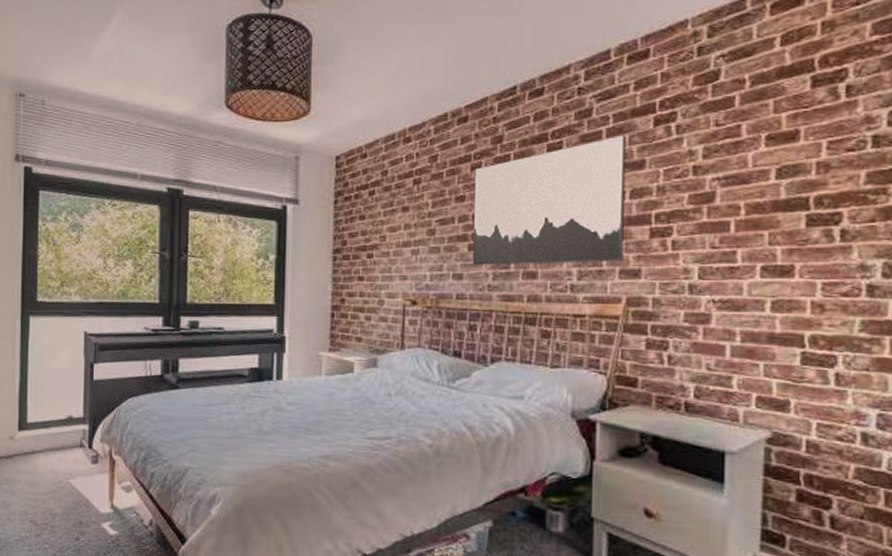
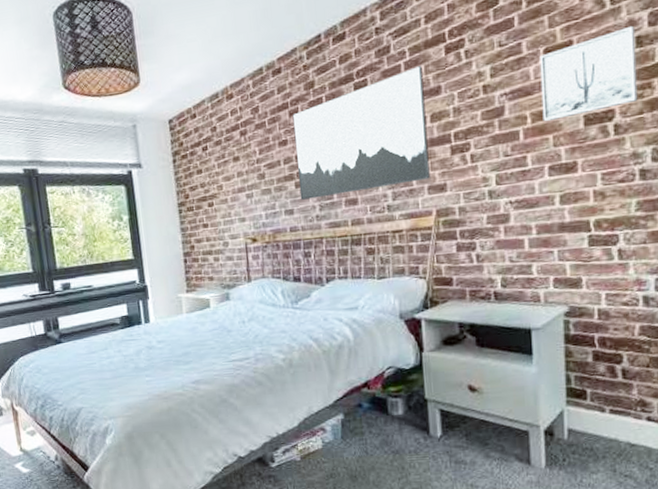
wall art: none [758,122,872,216] -> present [539,25,638,122]

